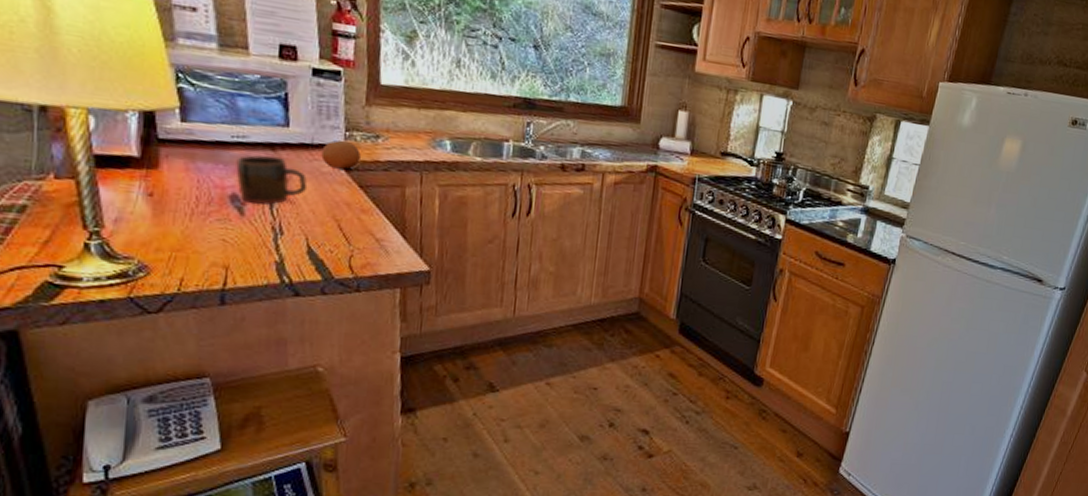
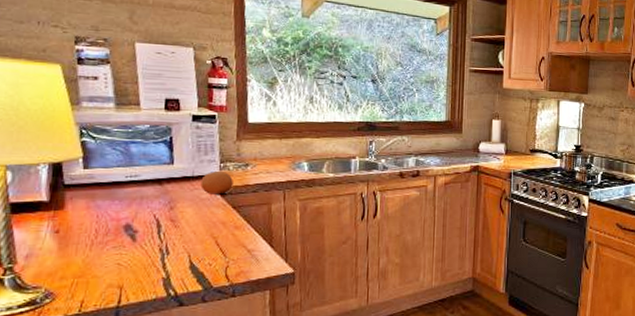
mug: present [236,155,308,205] -> none [129,189,190,230]

